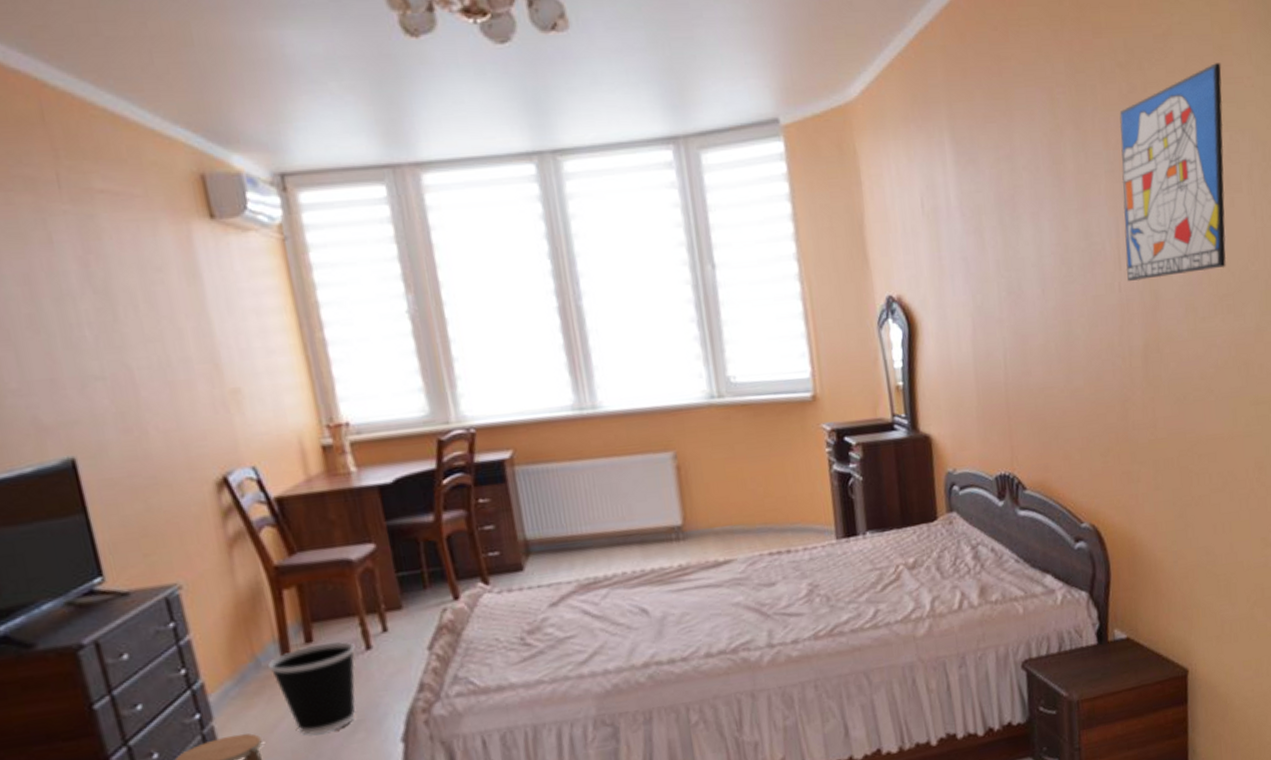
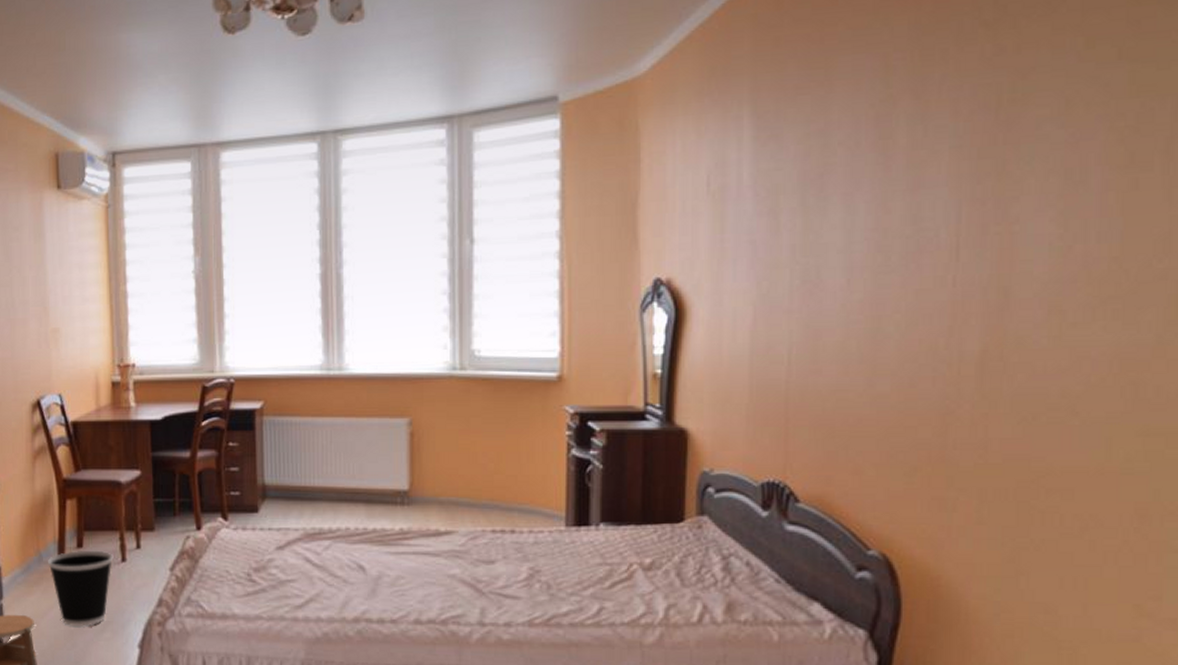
wall art: present [1119,63,1227,281] -> none [965,15,1138,274]

